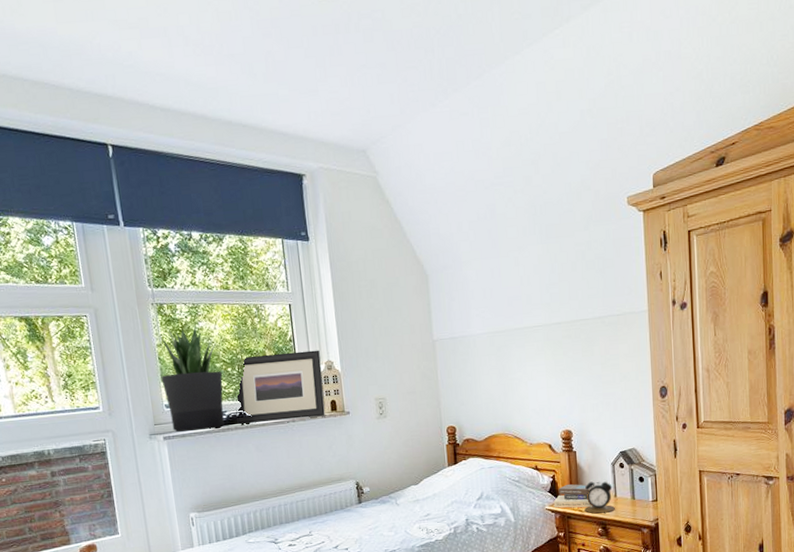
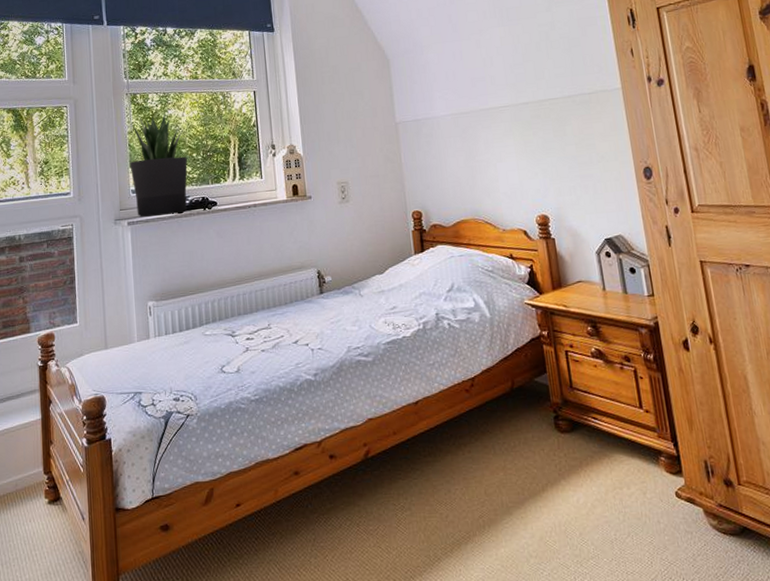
picture frame: present [235,350,325,425] -> none [198,134,287,210]
books: present [553,484,597,509] -> none [533,275,581,303]
alarm clock: present [584,478,615,514] -> none [568,269,605,310]

